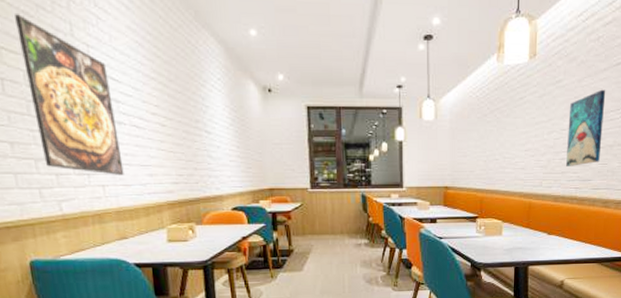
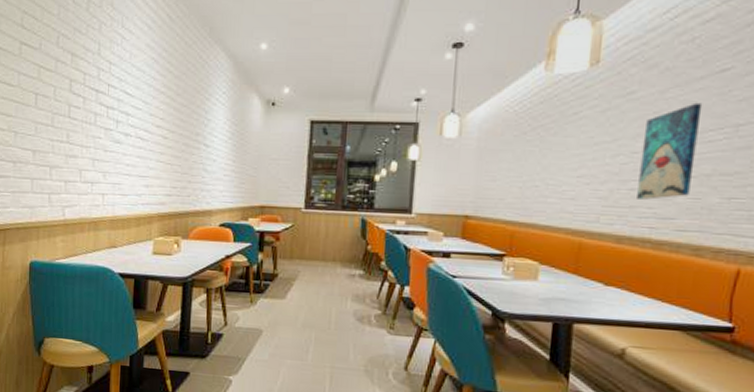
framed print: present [15,14,124,175] -> none [55,37,124,185]

